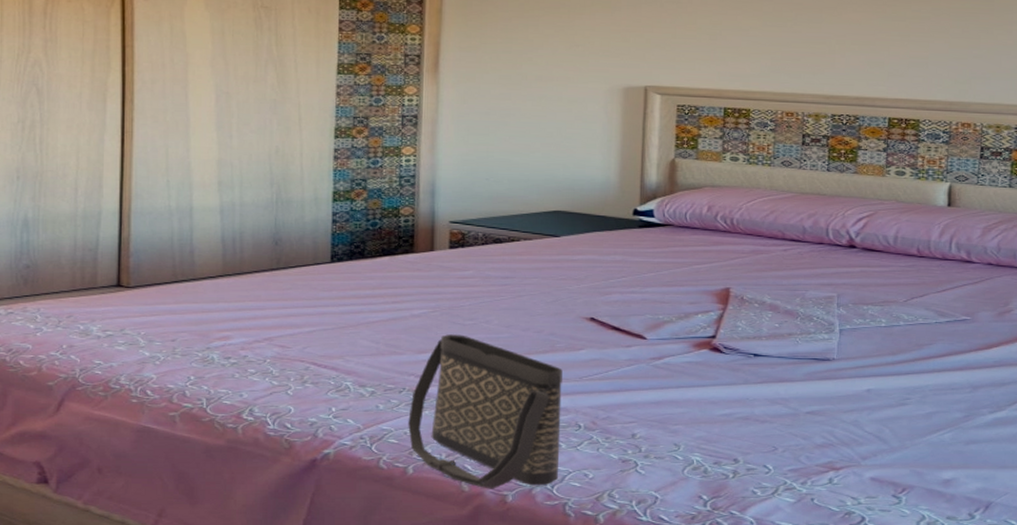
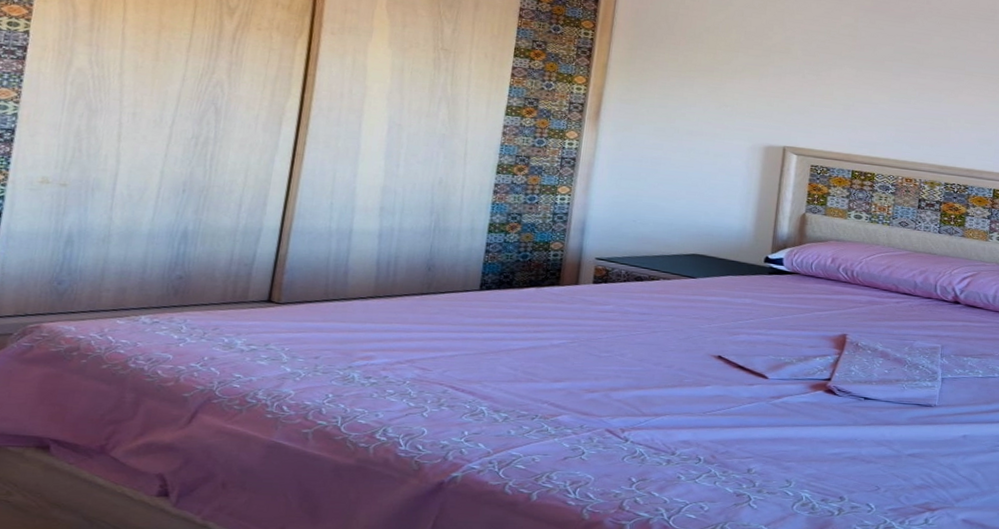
handbag: present [408,334,563,489] -> none [536,365,688,518]

